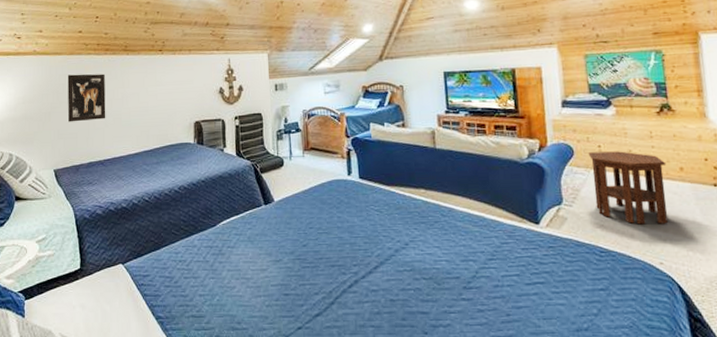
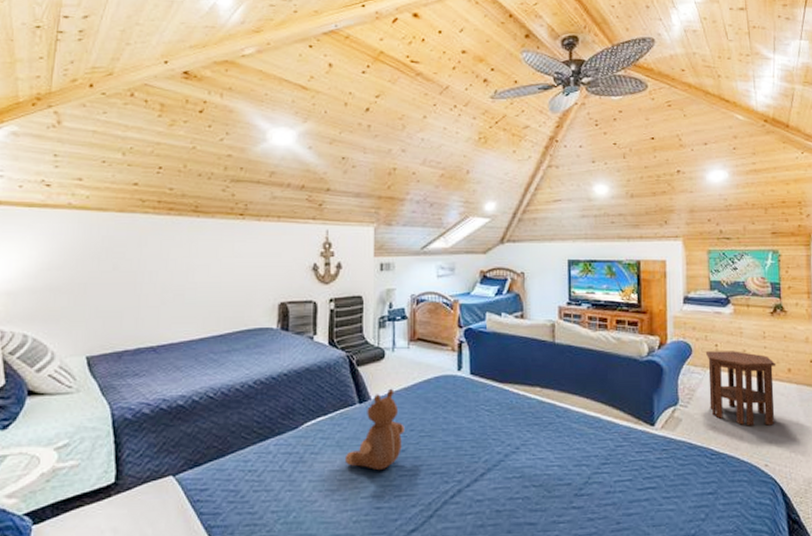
wall art: present [67,73,106,122] -> none [111,237,166,297]
teddy bear: none [255,191,305,263] -> present [344,388,405,471]

